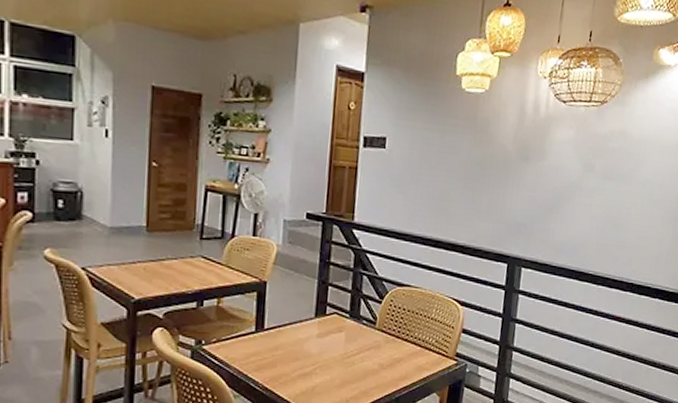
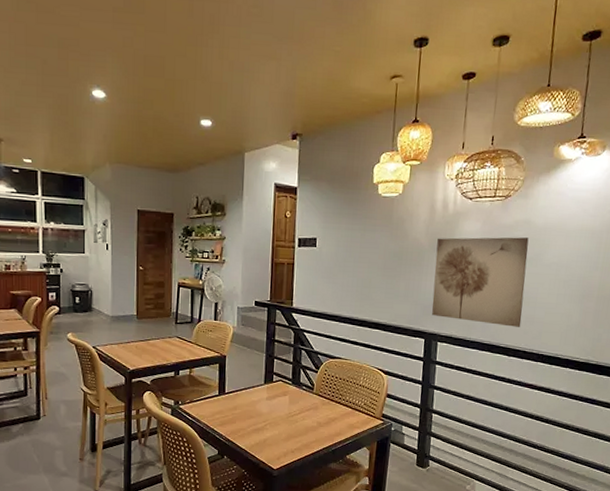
wall art: none [517,145,624,252] -> present [432,237,529,327]

